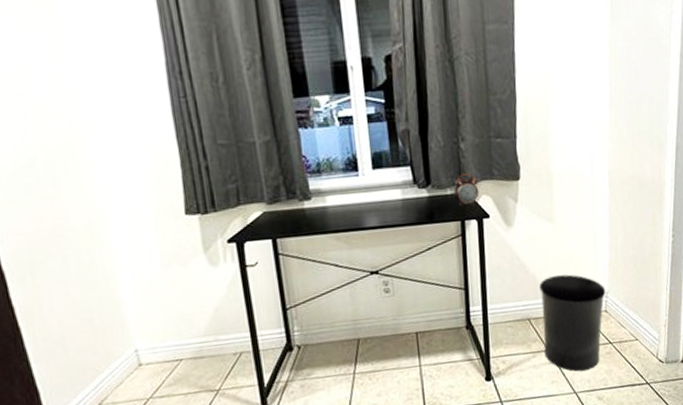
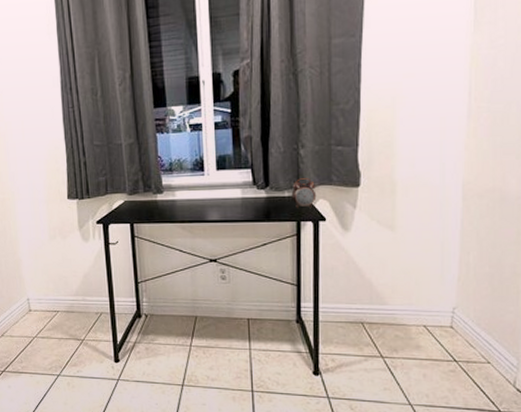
waste bin: present [539,274,606,371] -> none [375,284,453,384]

